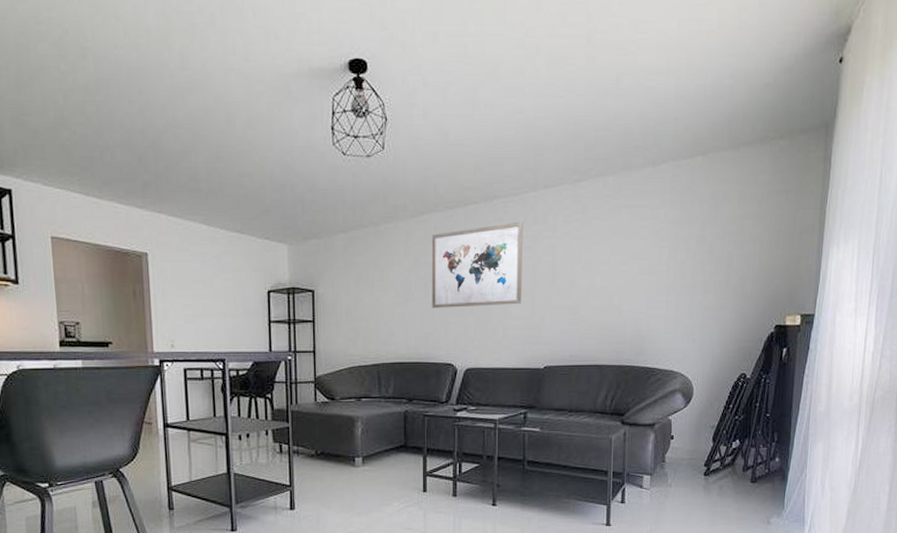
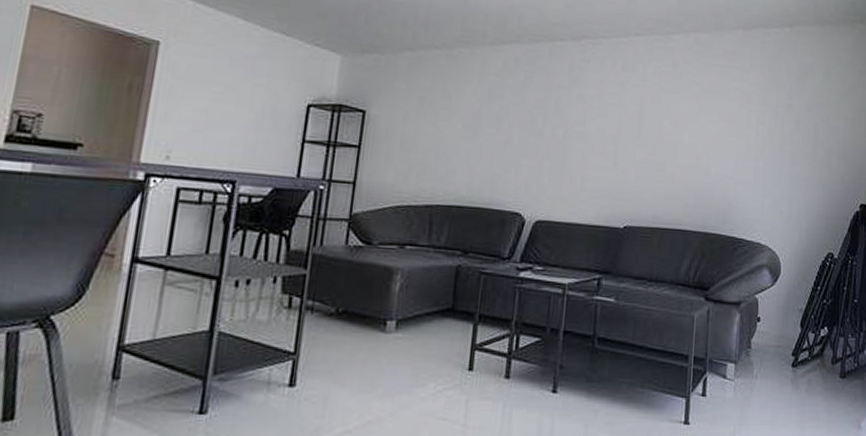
wall art: present [431,221,523,308] -> none [503,65,611,154]

